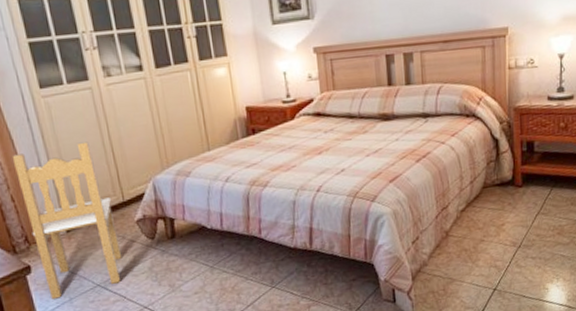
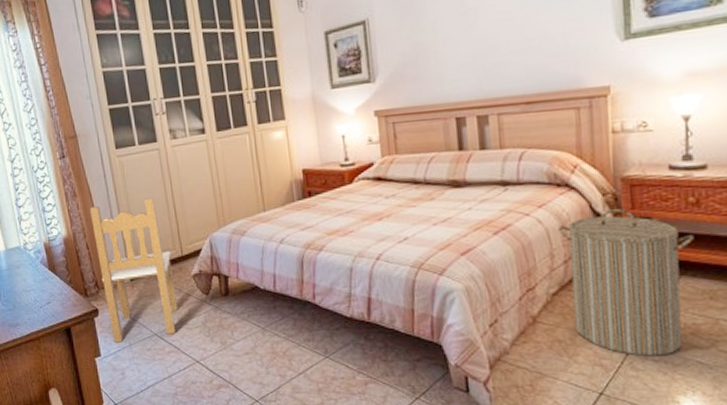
laundry hamper: none [467,134,563,256] -> present [558,208,694,356]

